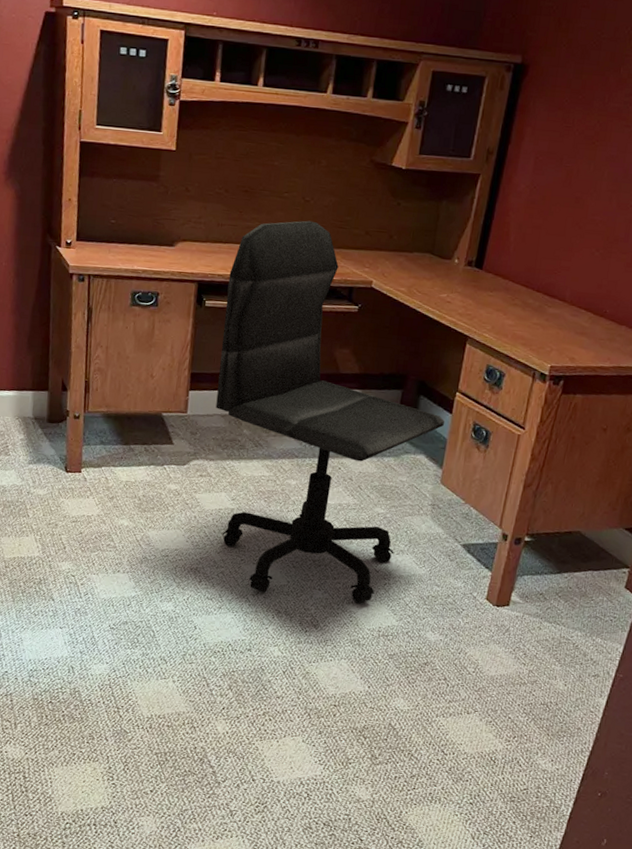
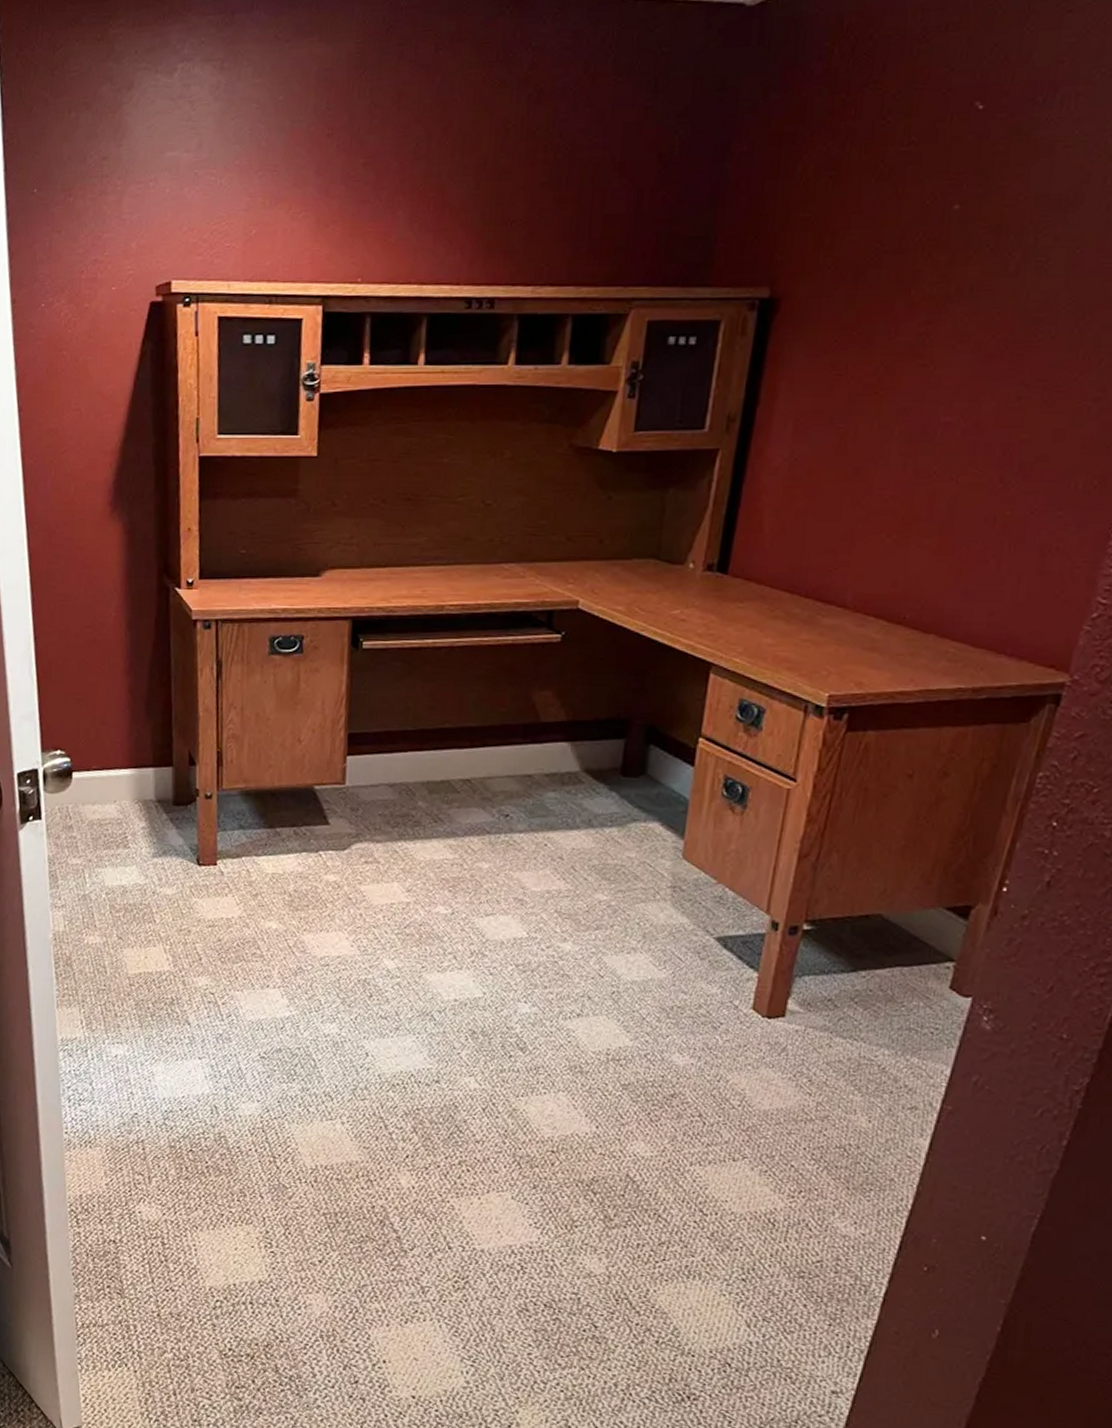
office chair: present [216,220,444,604] -> none [381,529,684,1019]

